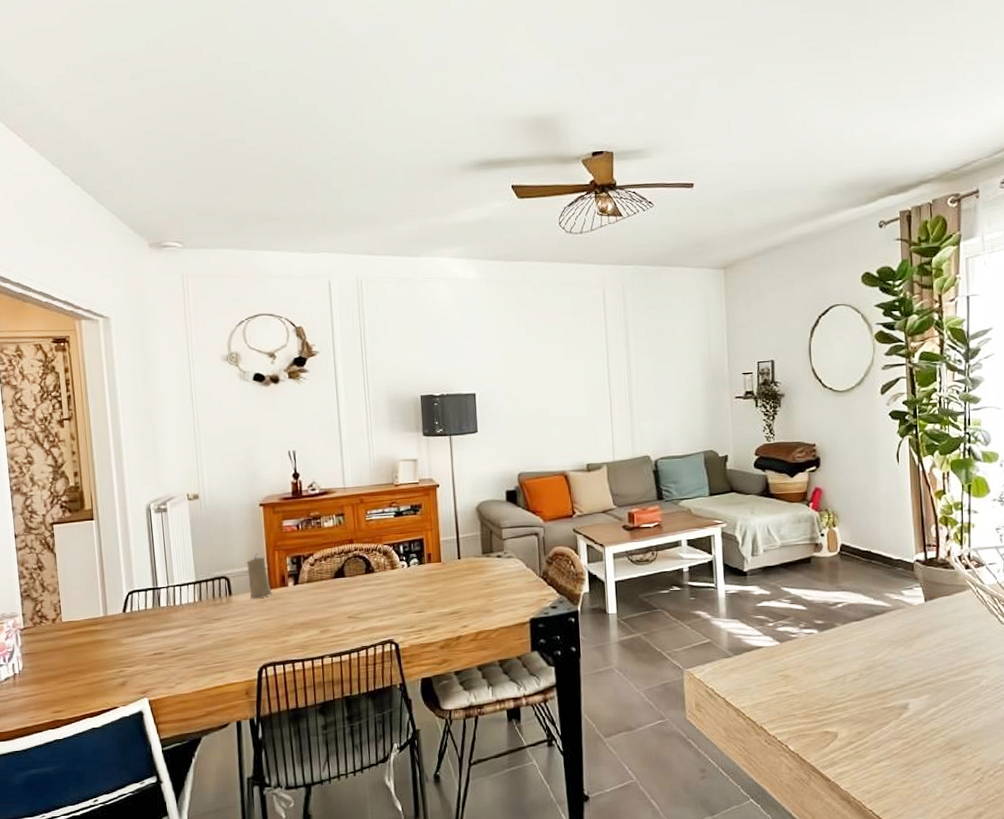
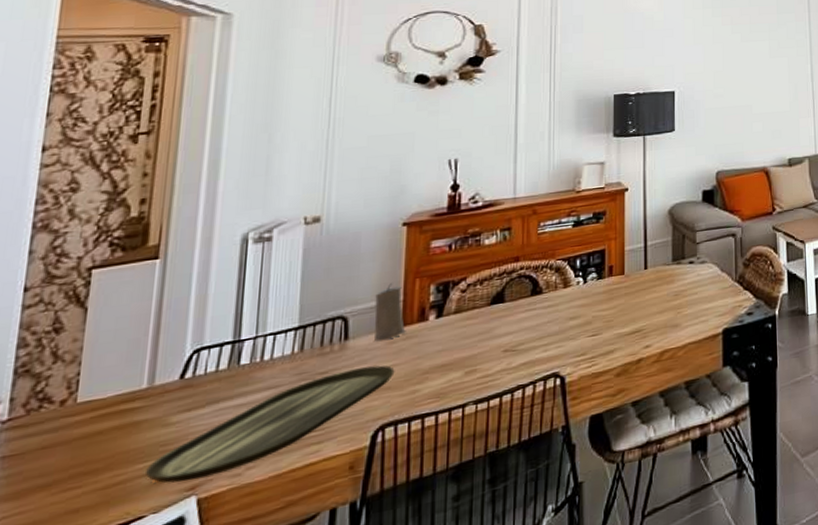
placemat: none [113,618,269,687] -> present [146,365,395,483]

